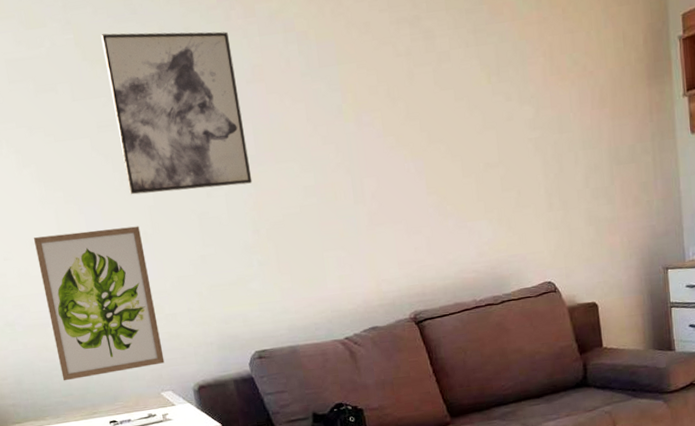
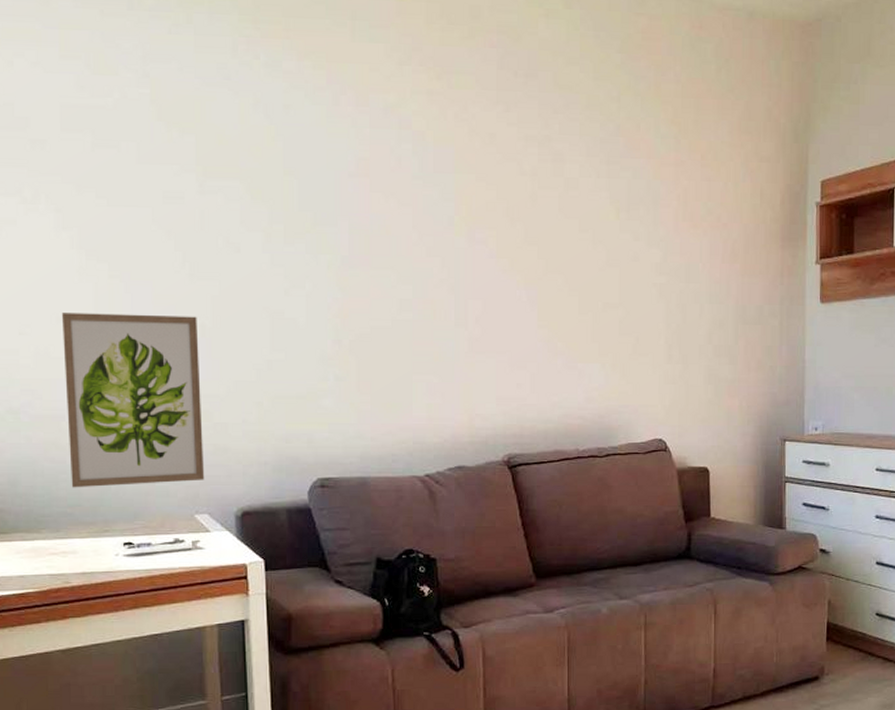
wall art: present [101,31,253,195] -> none [183,95,341,287]

